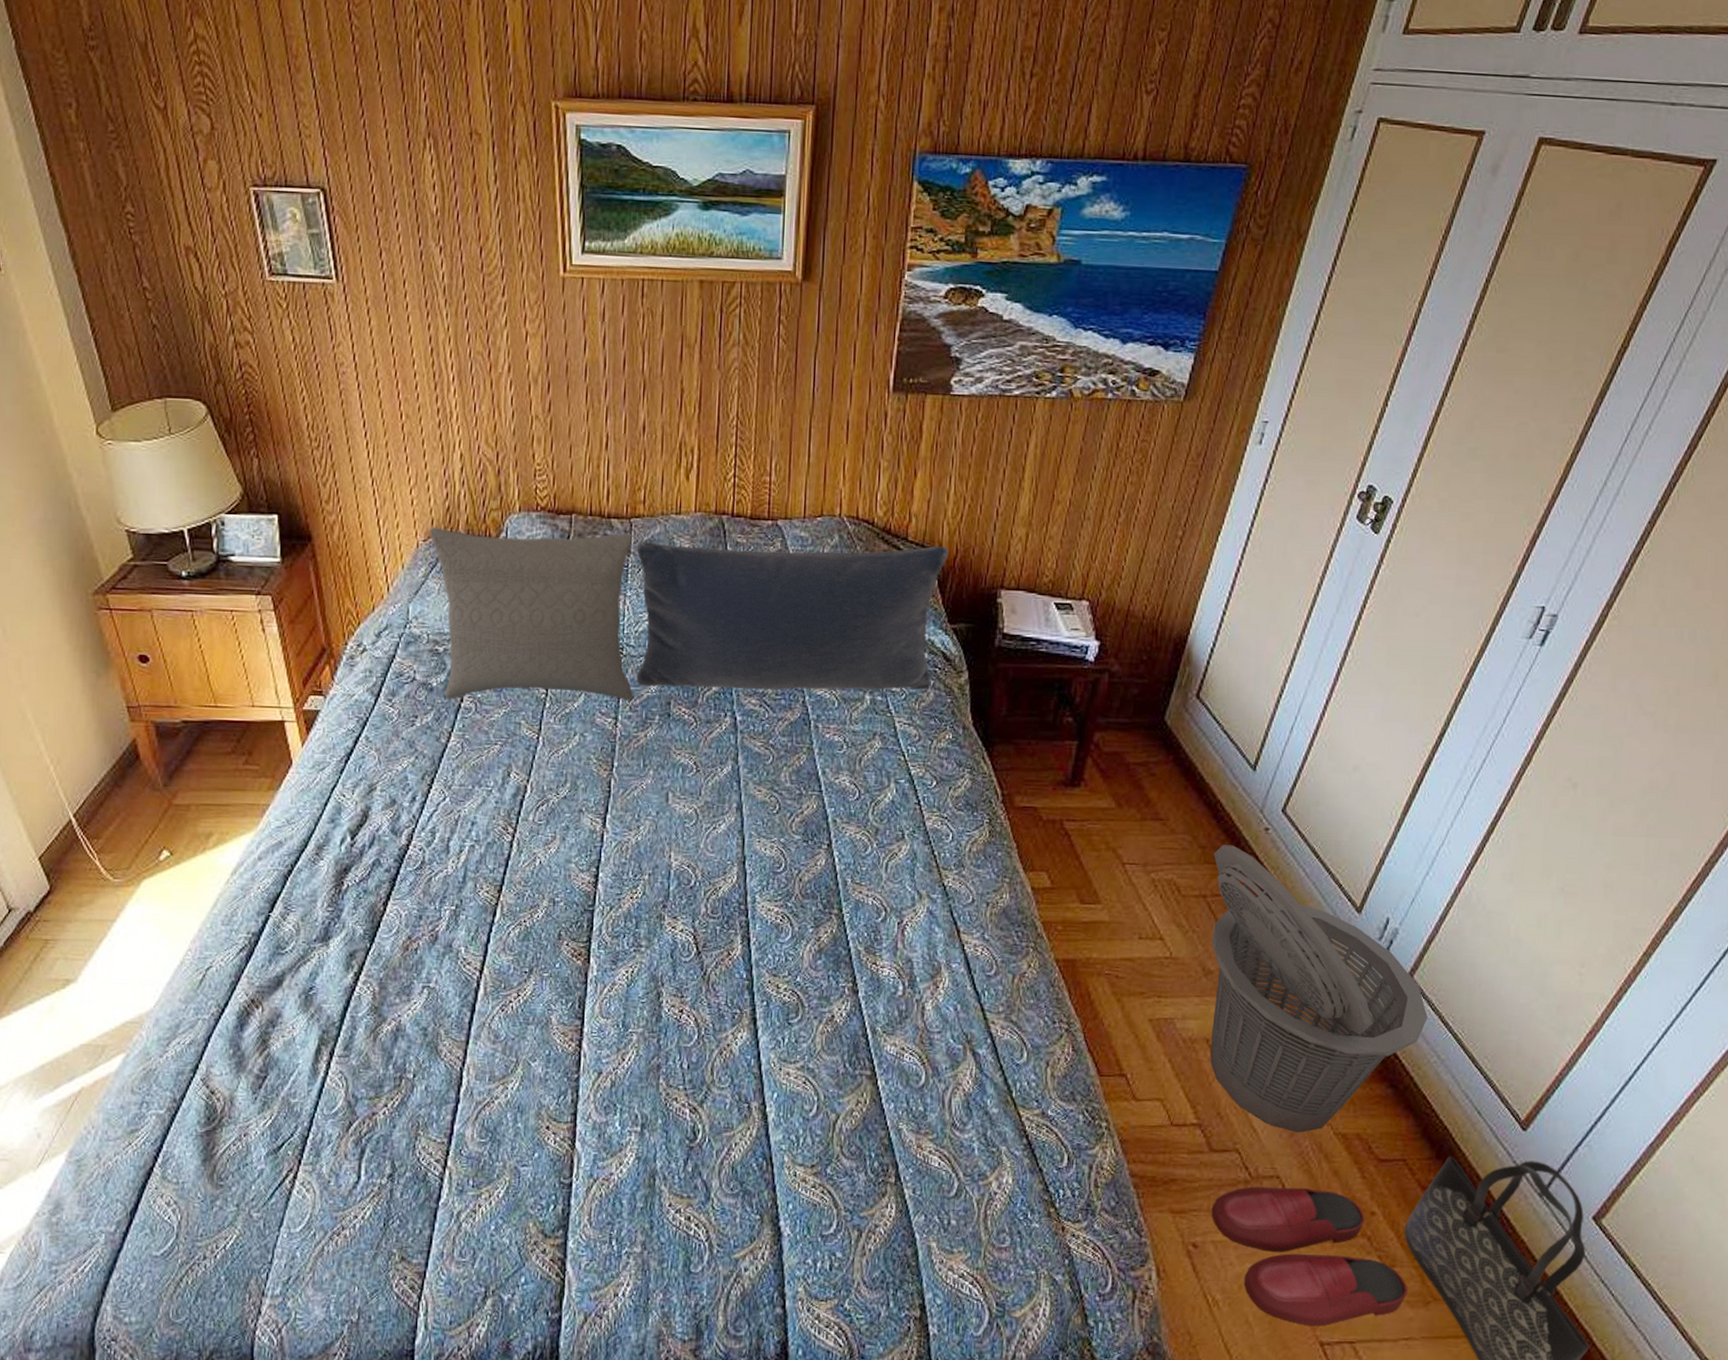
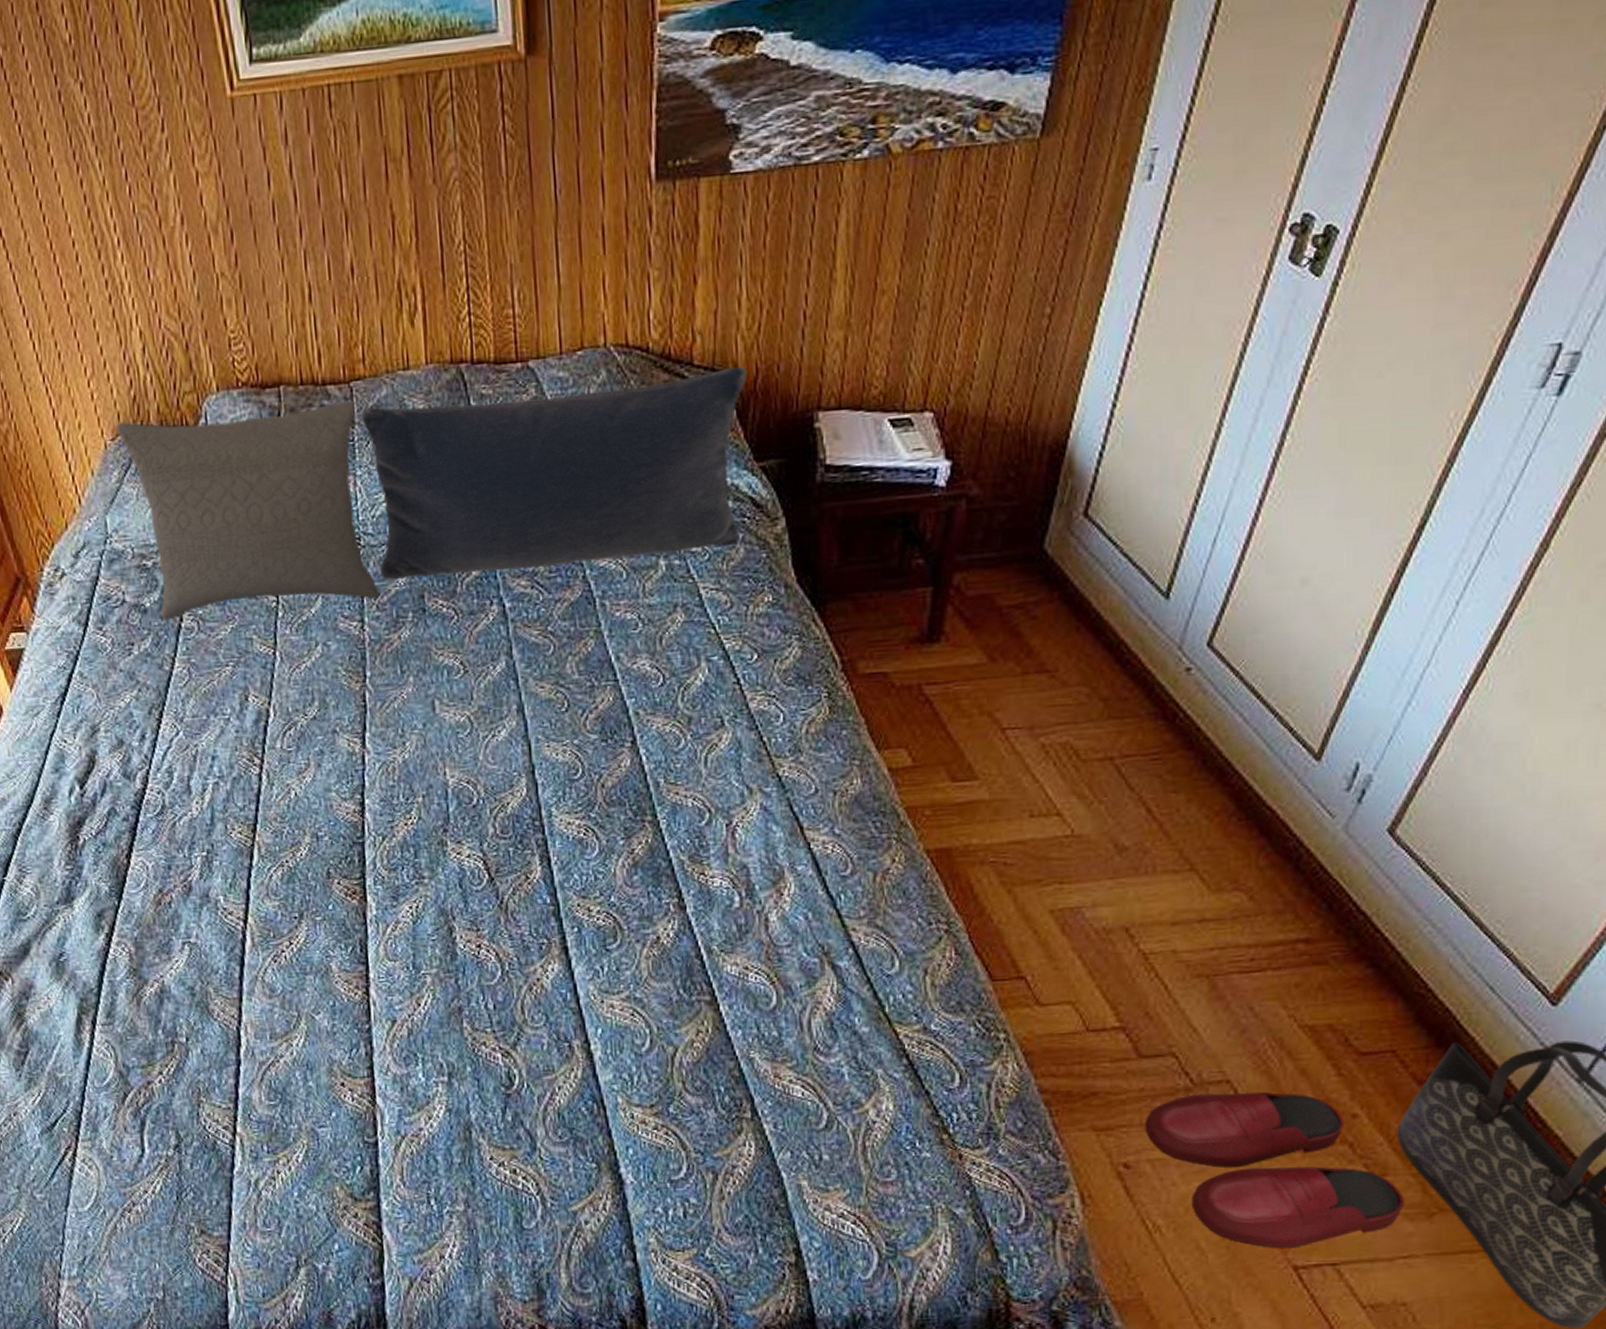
laundry basket: present [1210,845,1428,1133] -> none [1120,693,1417,1029]

